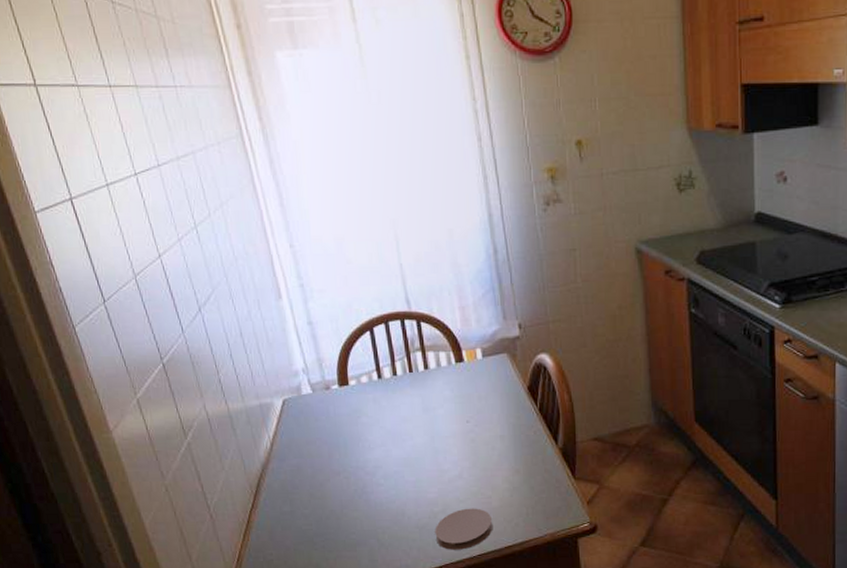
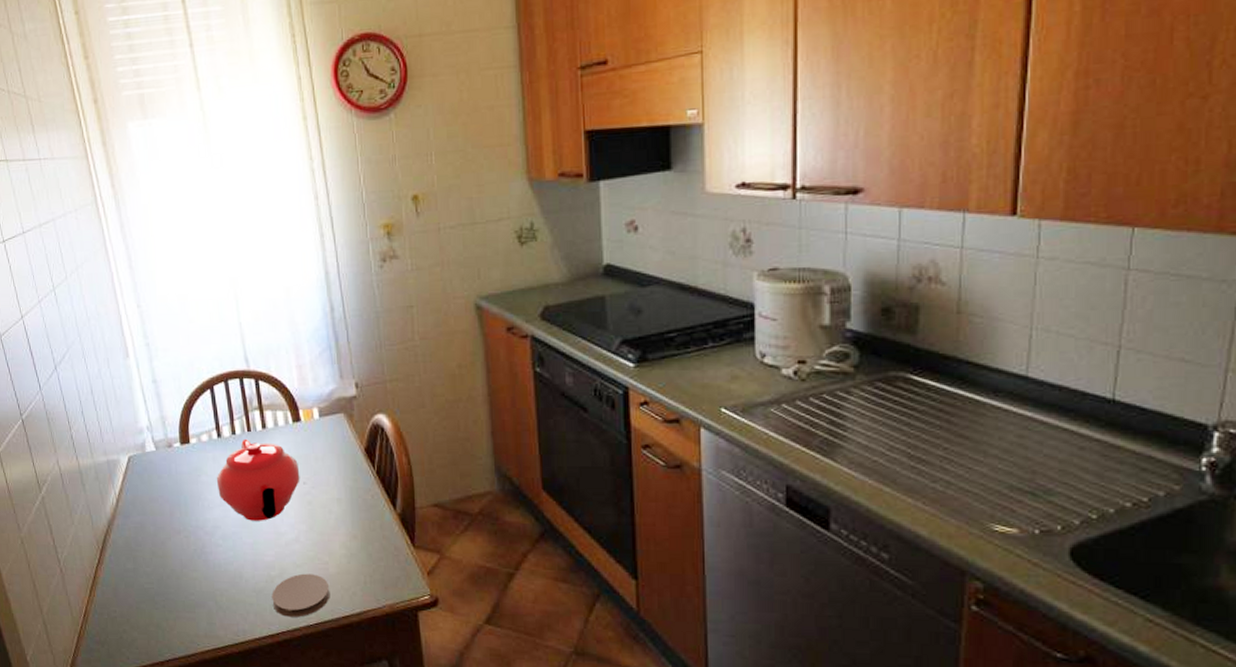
teapot: none [377,379,463,460] -> present [216,438,300,521]

